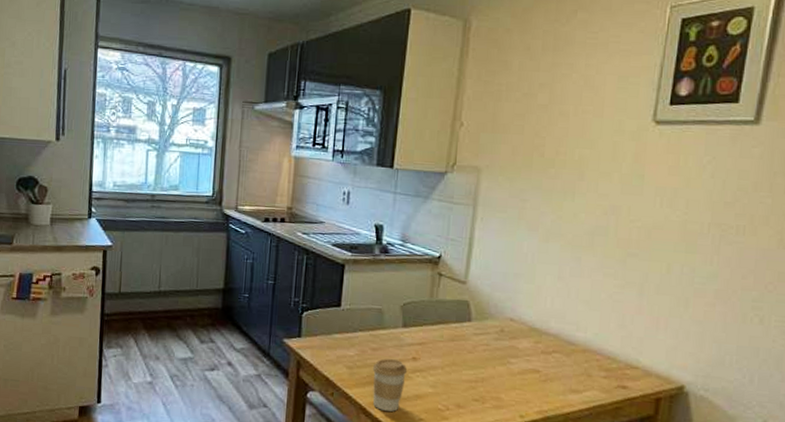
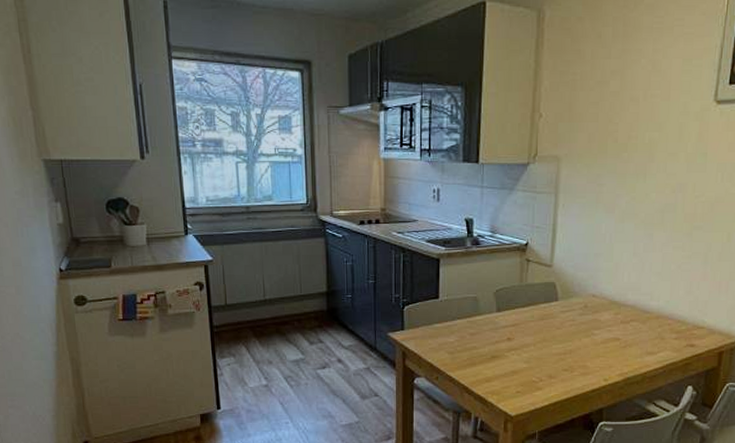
coffee cup: present [372,358,408,412] -> none [471,342,504,388]

